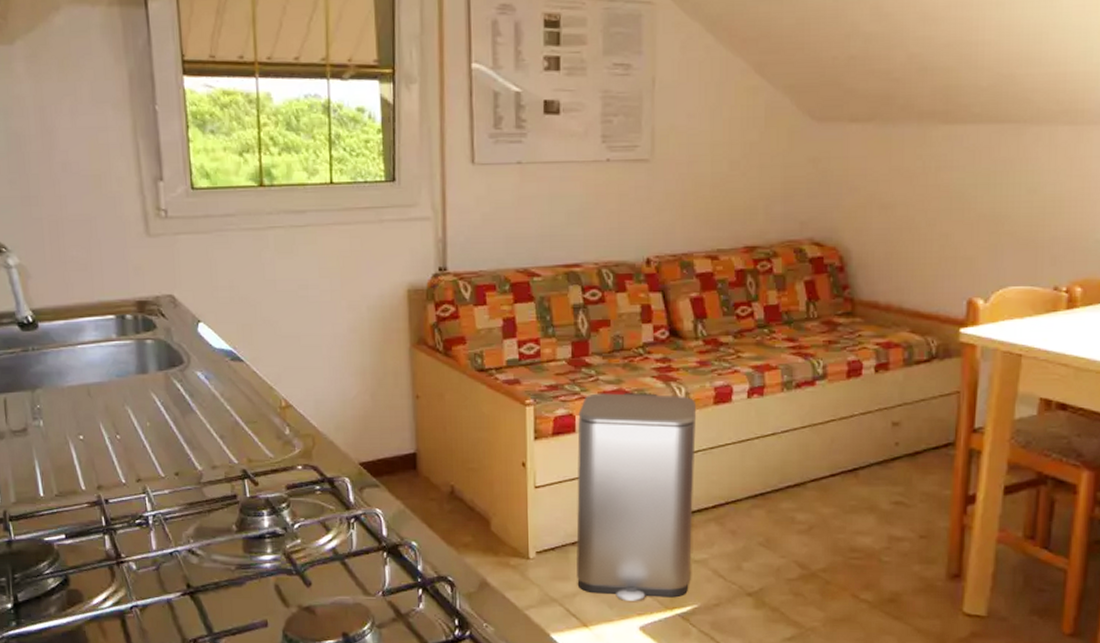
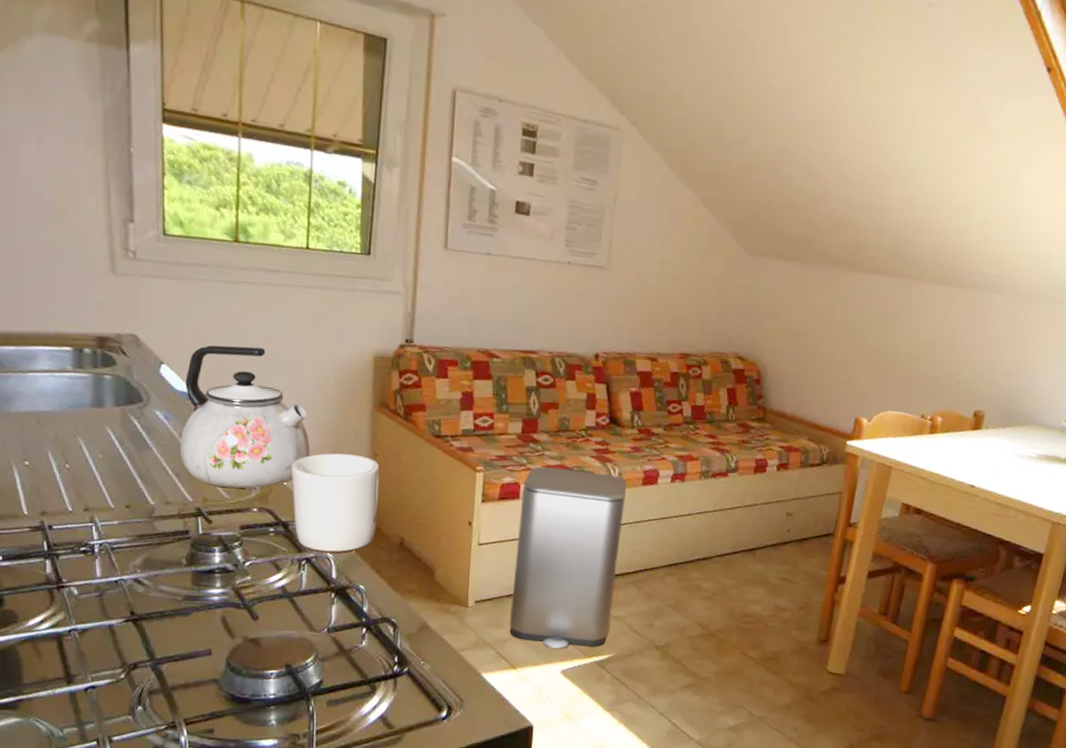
kettle: none [221,294,350,447] -> present [179,345,310,489]
mug: none [332,398,425,508] -> present [291,453,380,554]

